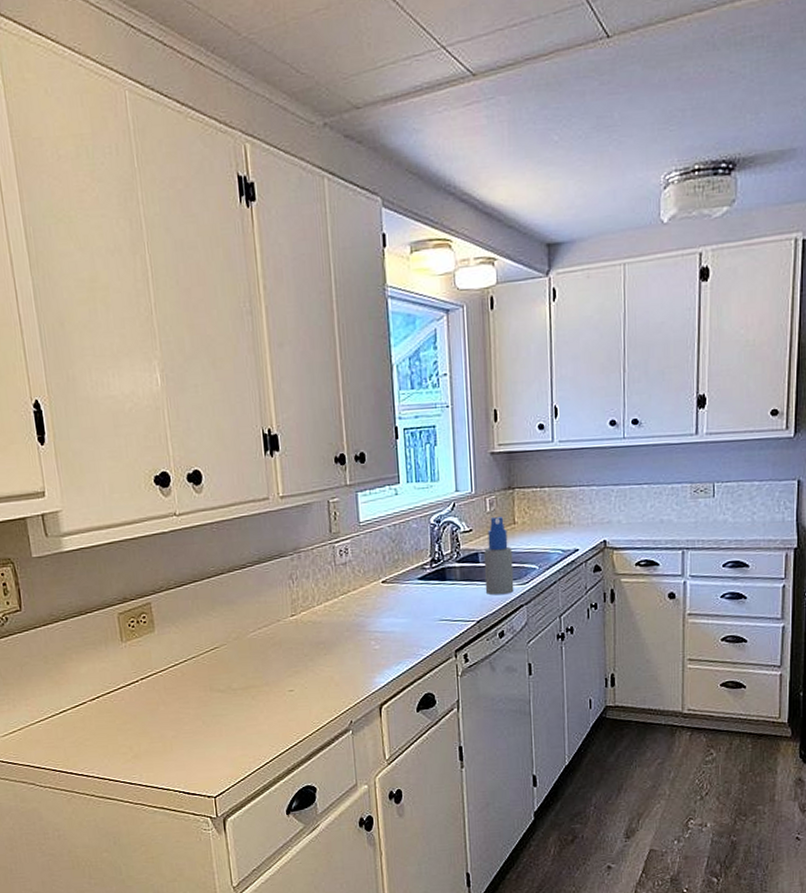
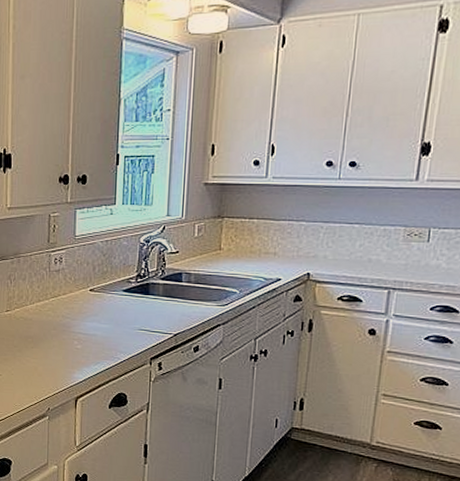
spray bottle: present [484,517,514,595] -> none [185,242,215,313]

